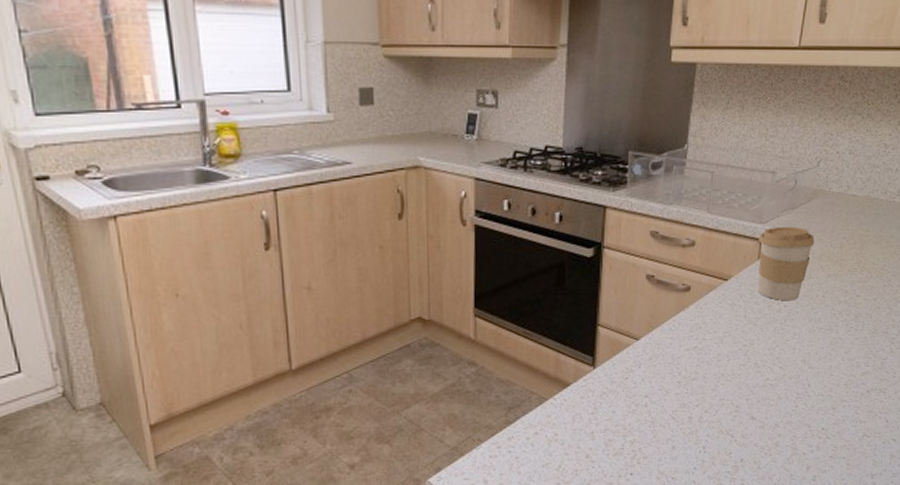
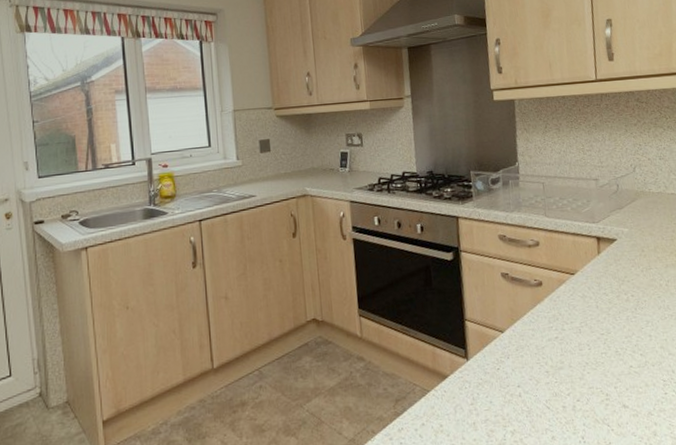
coffee cup: present [758,227,815,301] -> none [595,224,647,291]

